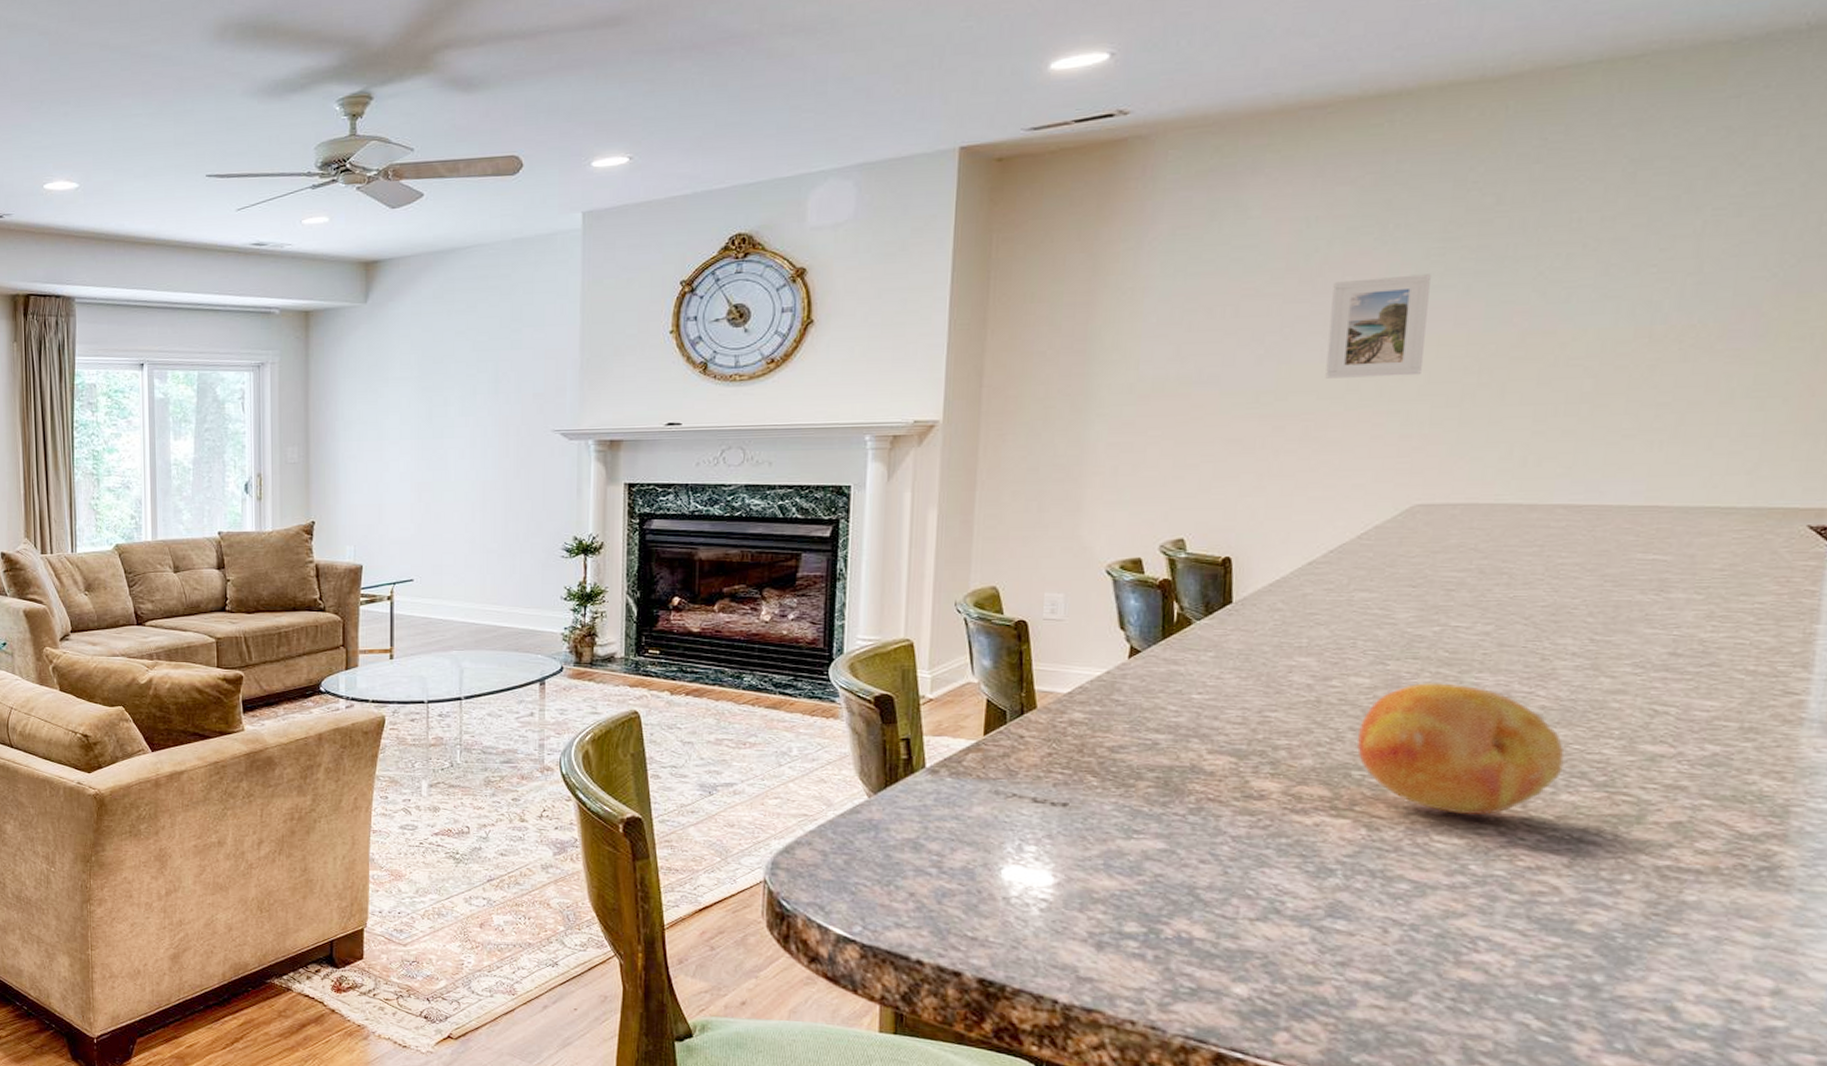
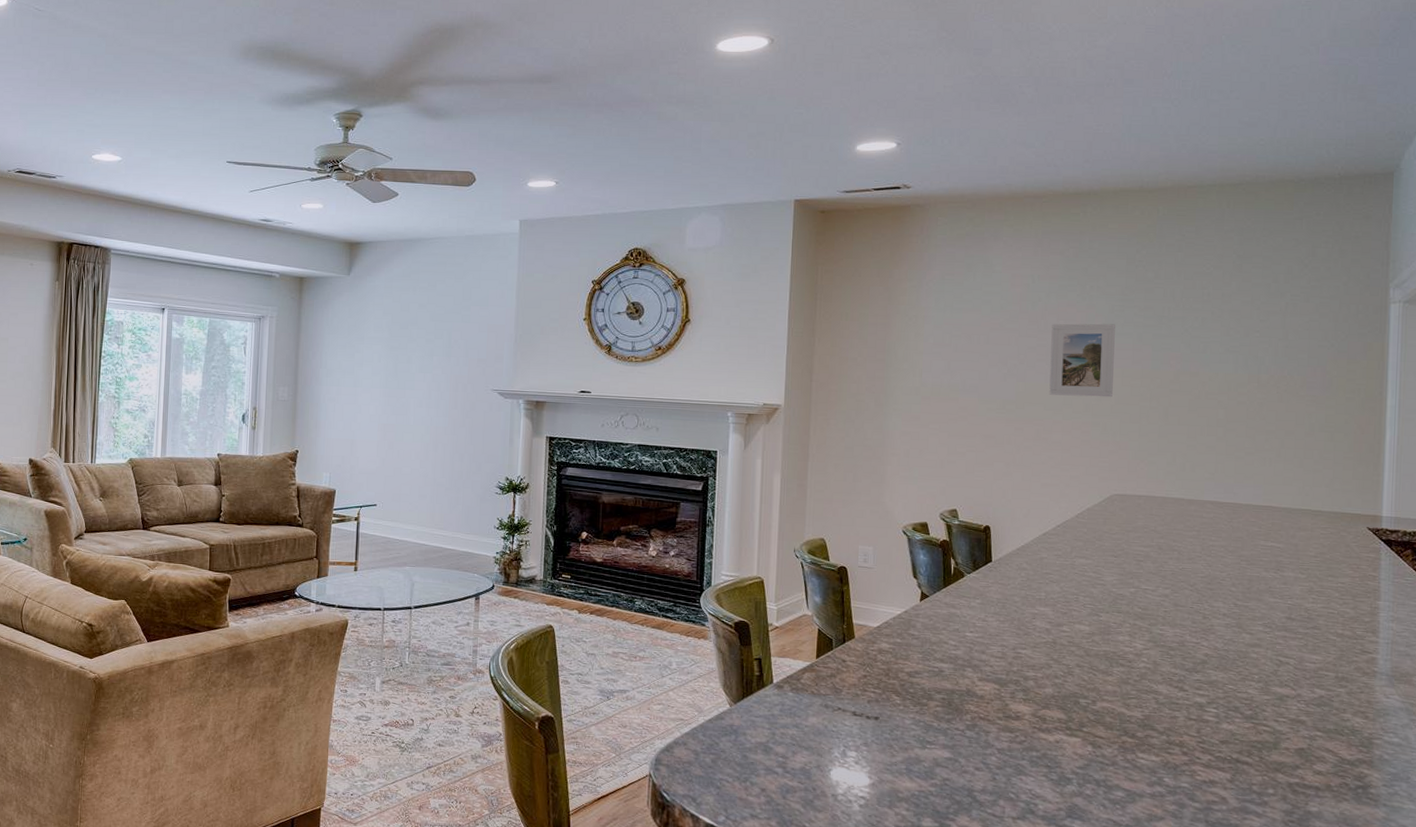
fruit: present [1356,683,1565,816] -> none [1082,632,1223,738]

